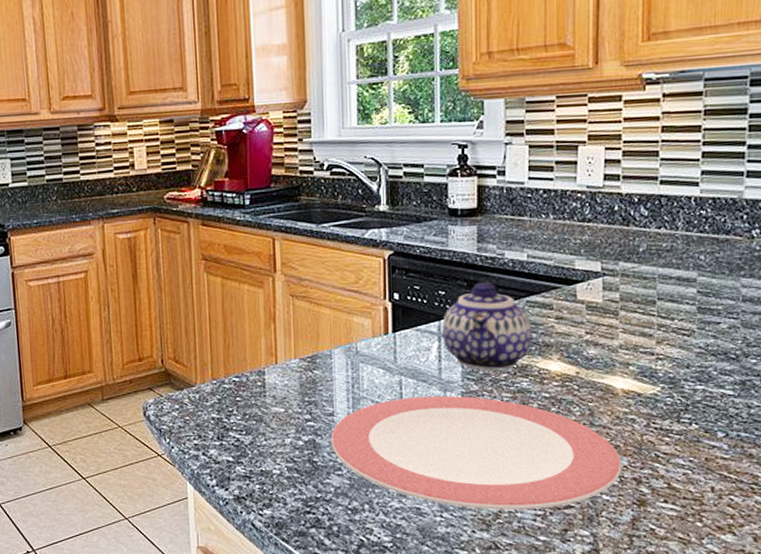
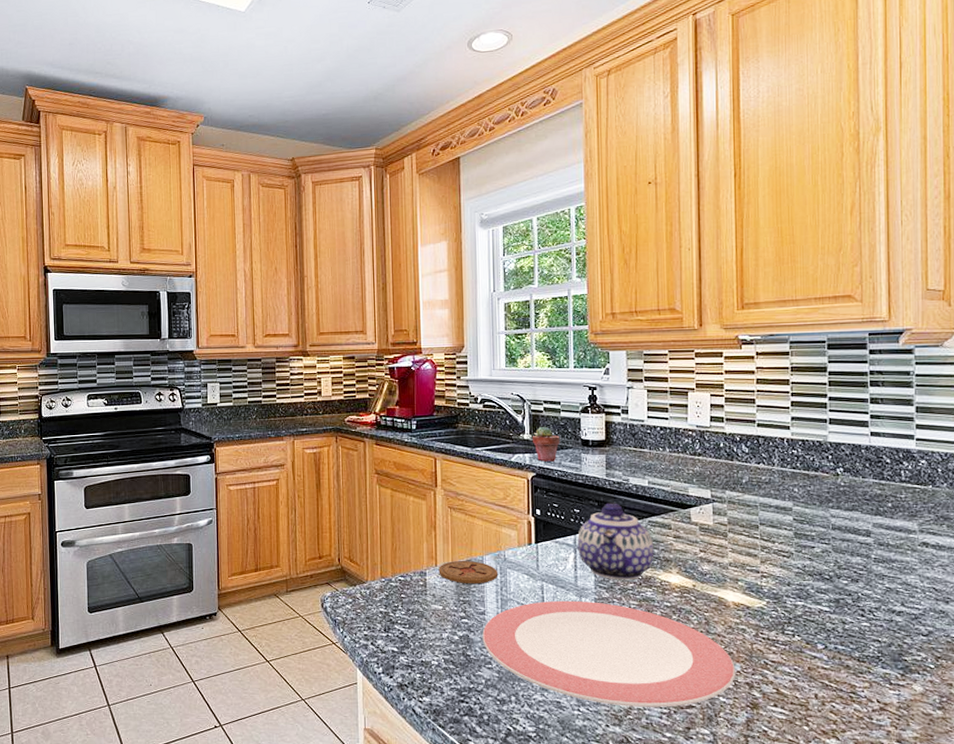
coaster: none [279,356,350,383] -> present [438,561,499,584]
potted succulent: none [389,194,423,237] -> present [532,426,560,462]

